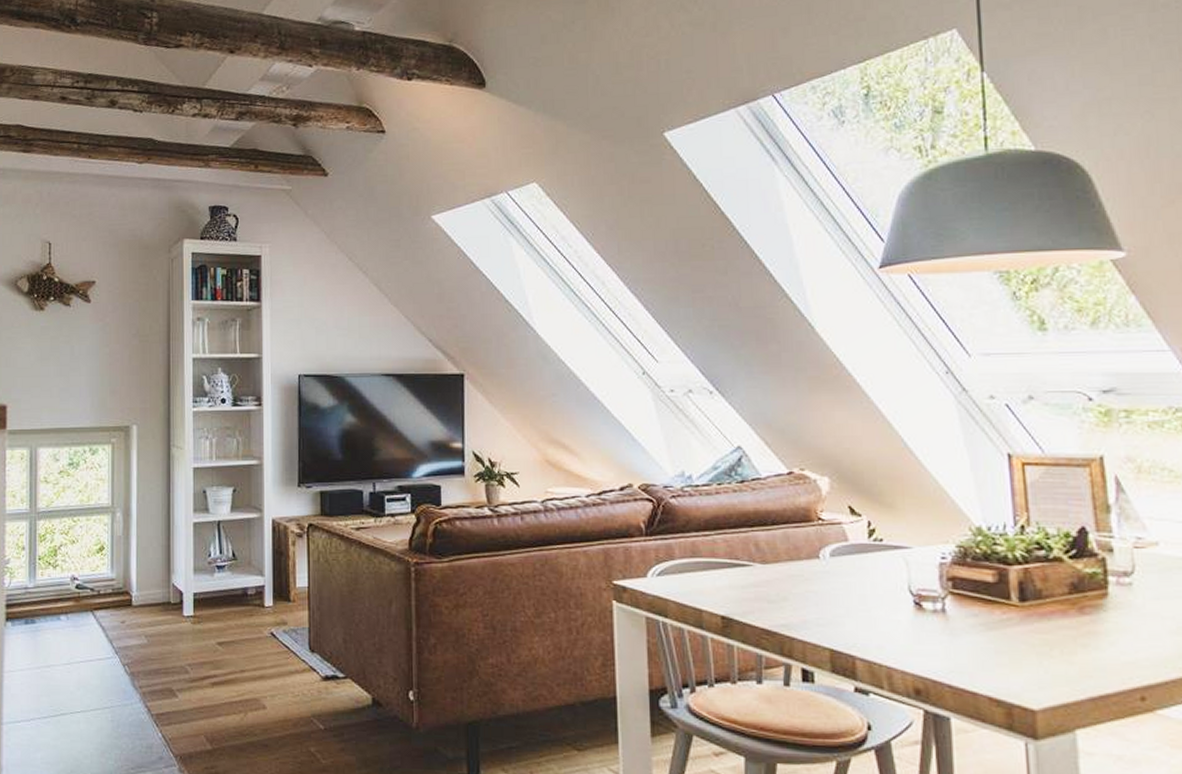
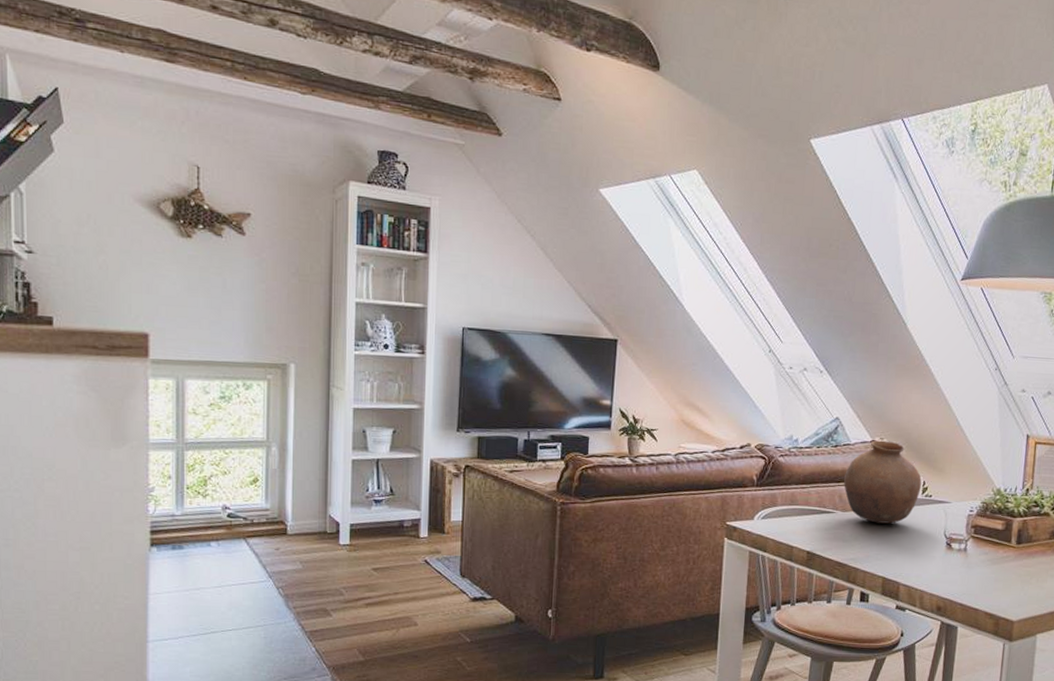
pottery: none [758,472,866,578] -> present [844,440,922,524]

